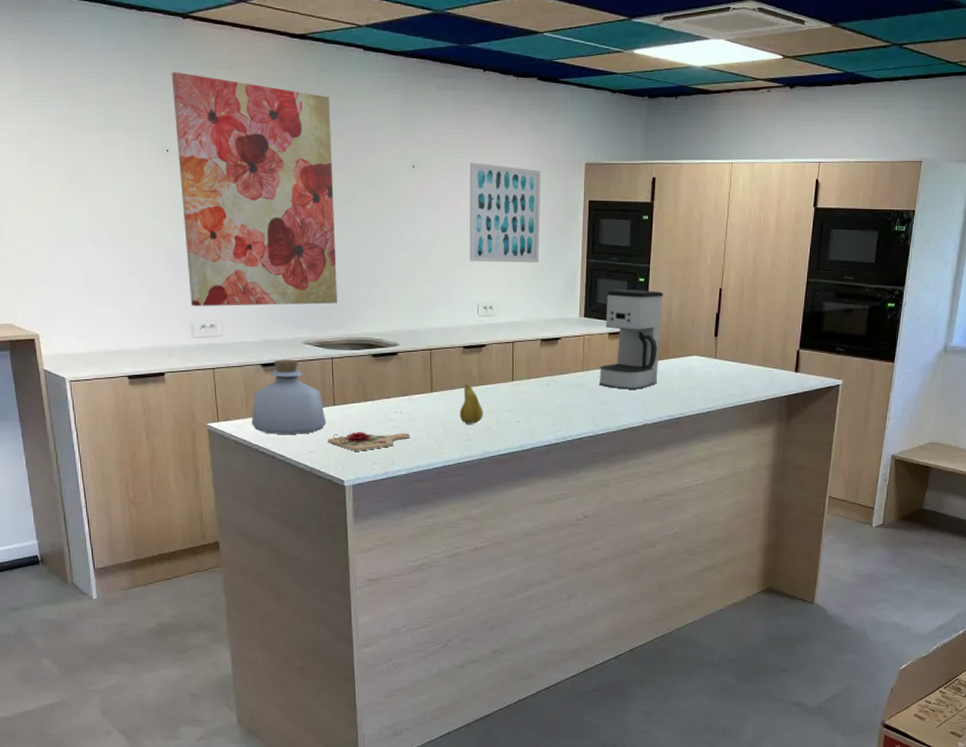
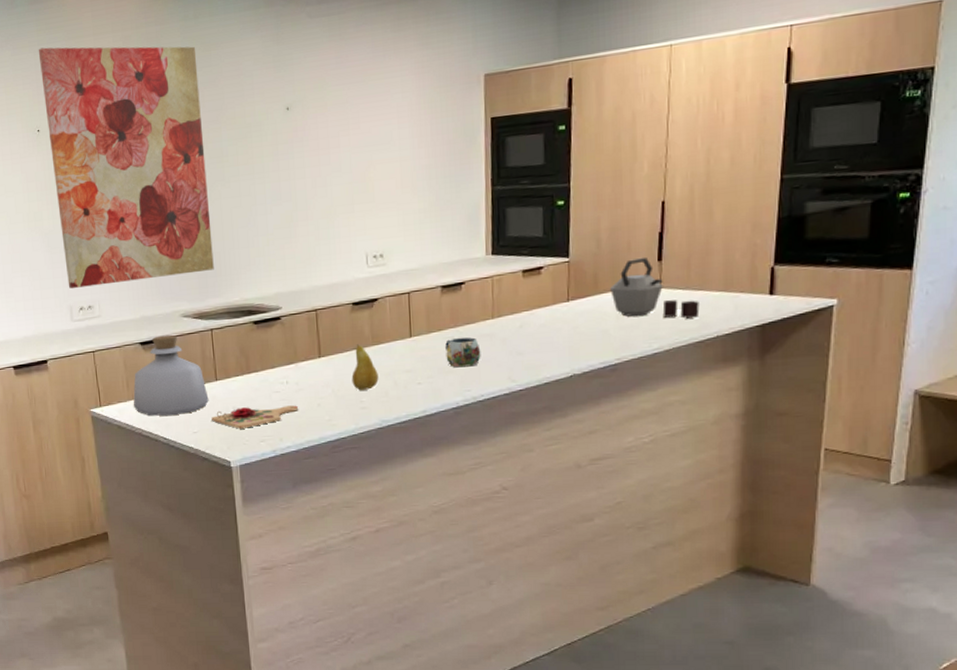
wall art: present [469,162,541,263] -> none [349,91,435,206]
mug: none [542,386,571,411] -> present [445,337,481,368]
coffee maker: present [599,289,663,389] -> none [513,214,589,336]
kettle: none [677,332,744,385] -> present [610,257,700,319]

